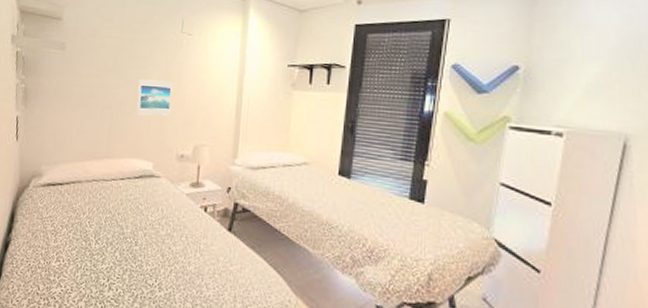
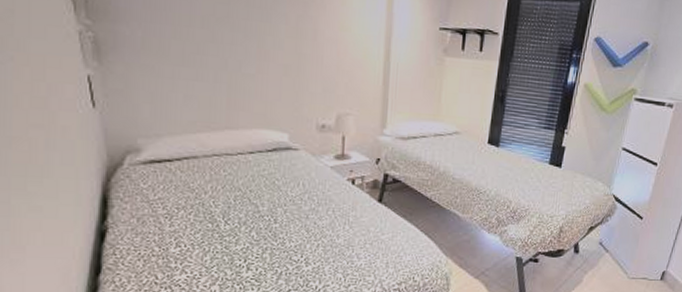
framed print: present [136,79,173,116] -> none [262,34,307,80]

